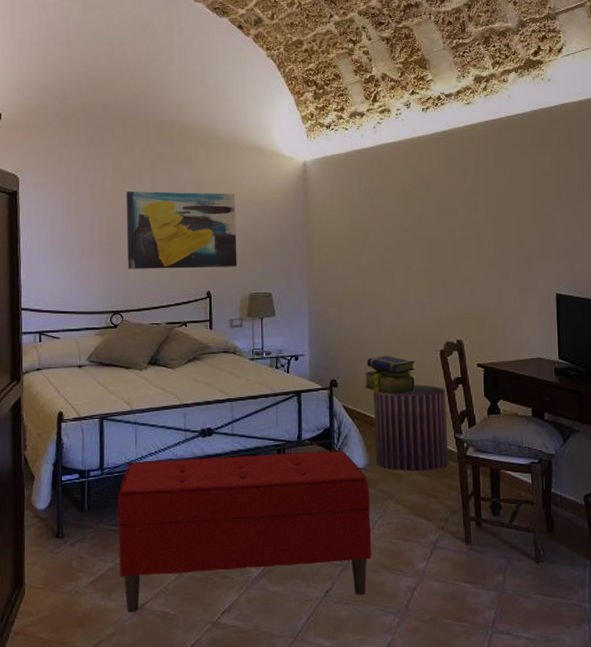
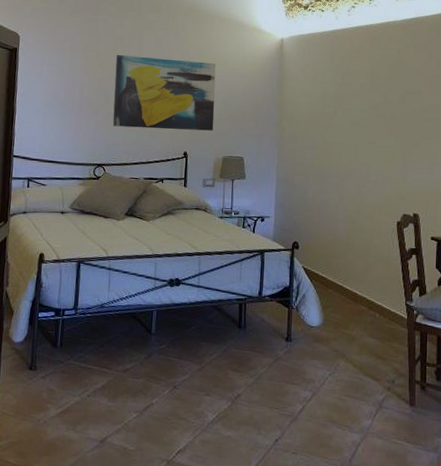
bench: present [117,450,372,613] -> none [85,304,323,447]
stack of books: present [363,355,416,396] -> none [323,222,373,261]
pouf: present [373,385,449,472] -> none [330,252,400,334]

